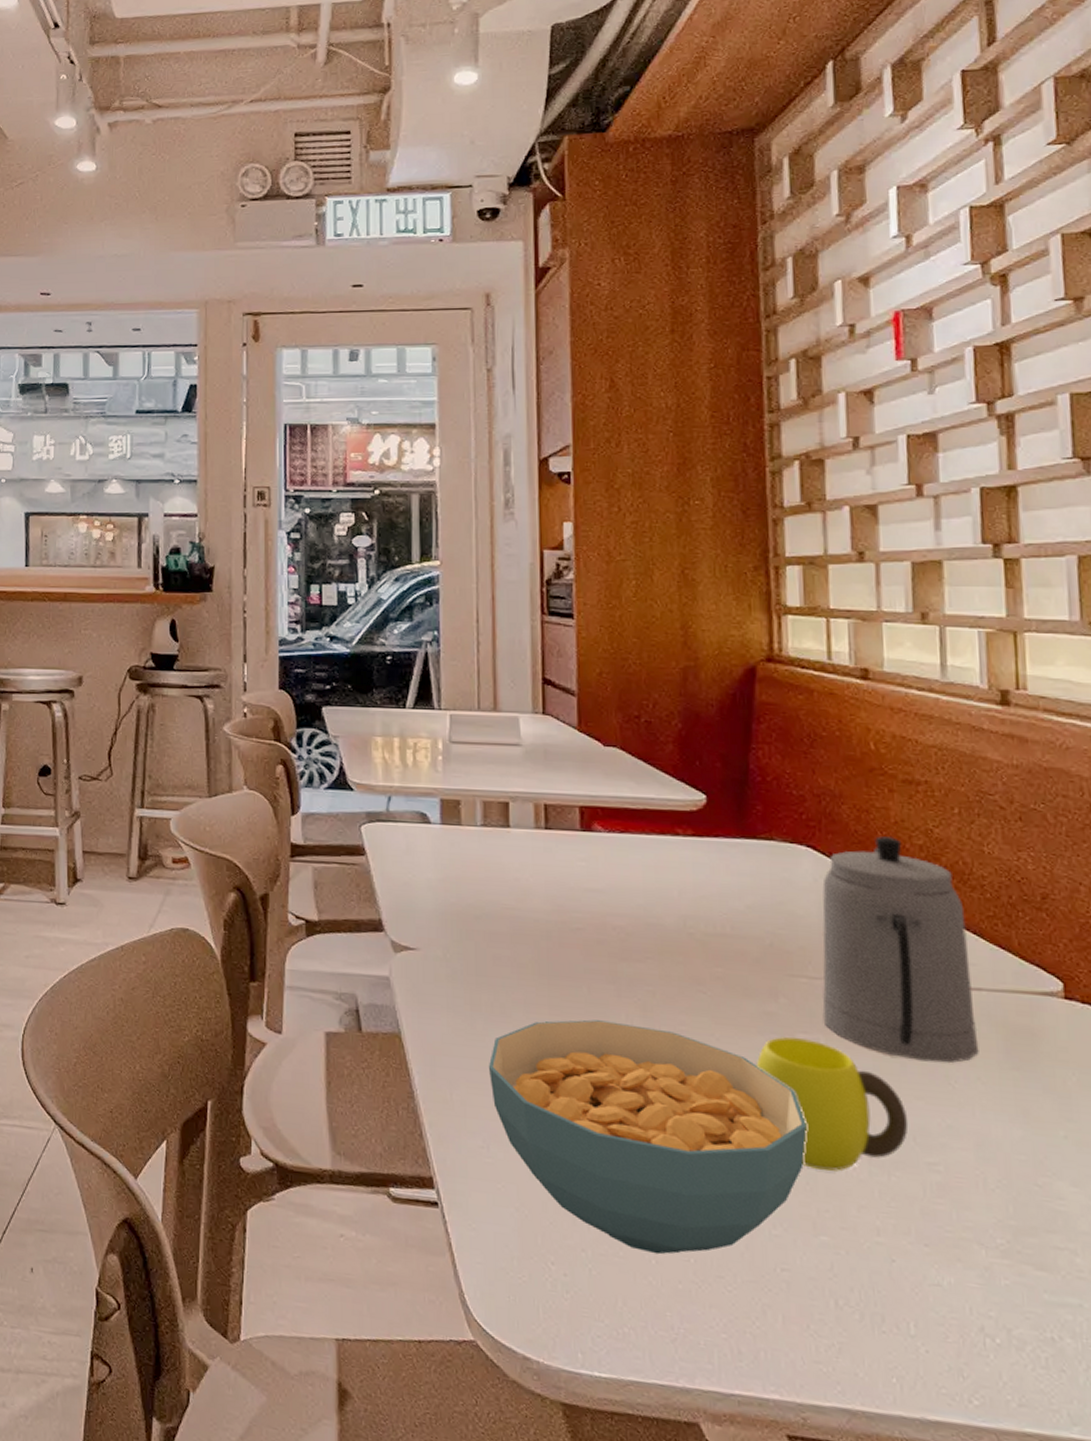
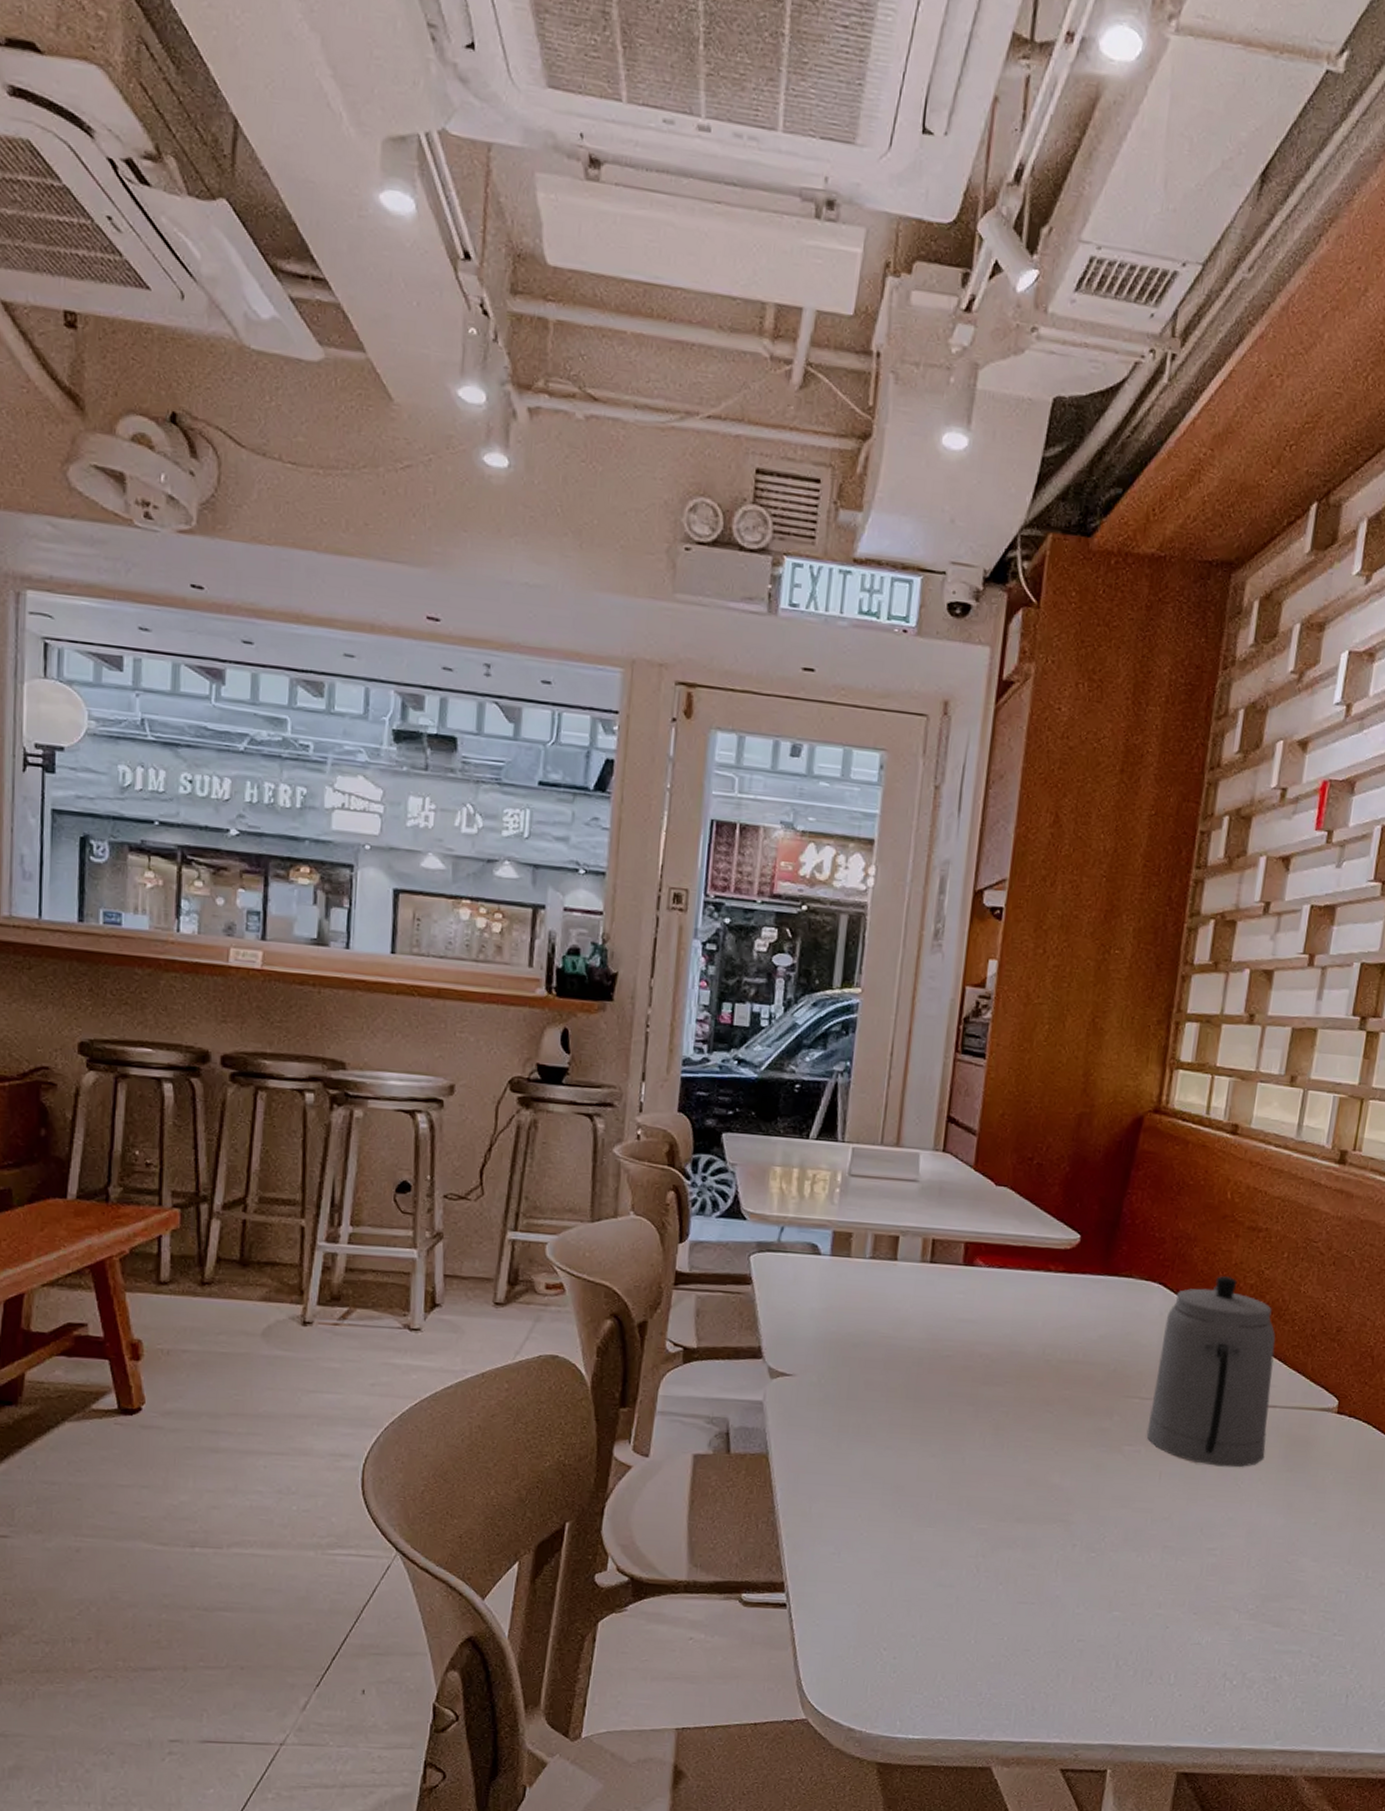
cereal bowl: present [488,1019,807,1255] -> none [848,1438,1118,1636]
cup: present [755,1037,909,1171] -> none [1084,1449,1200,1559]

